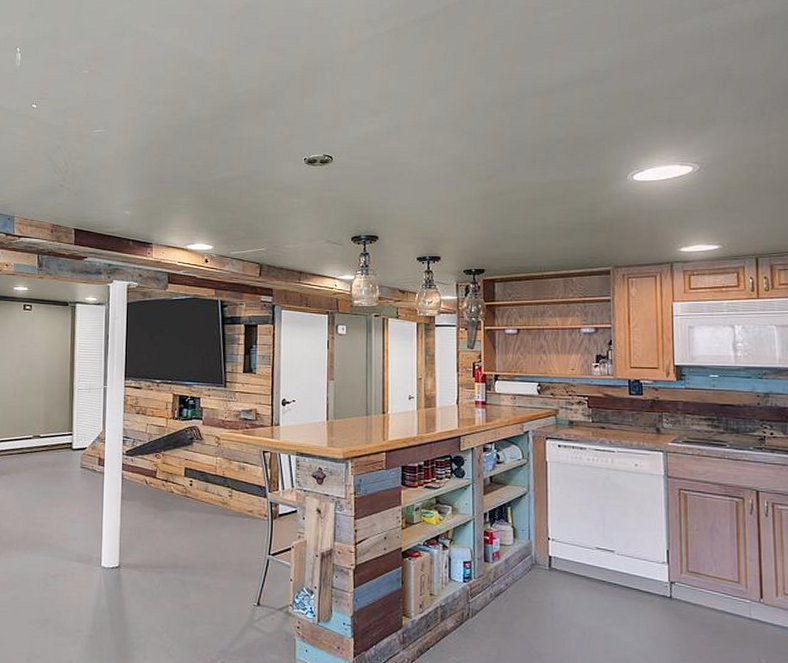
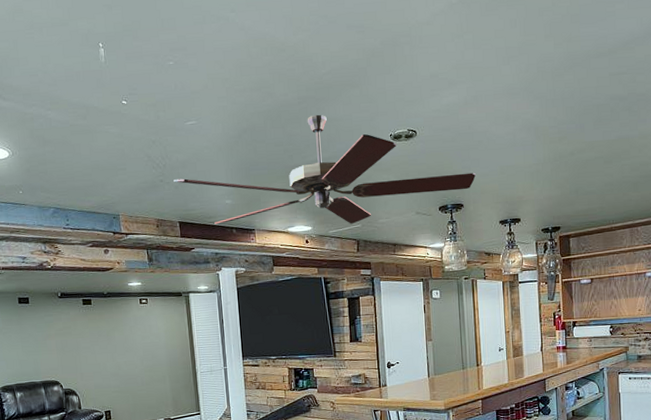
ceiling fan: none [74,132,393,247] -> present [173,114,476,224]

